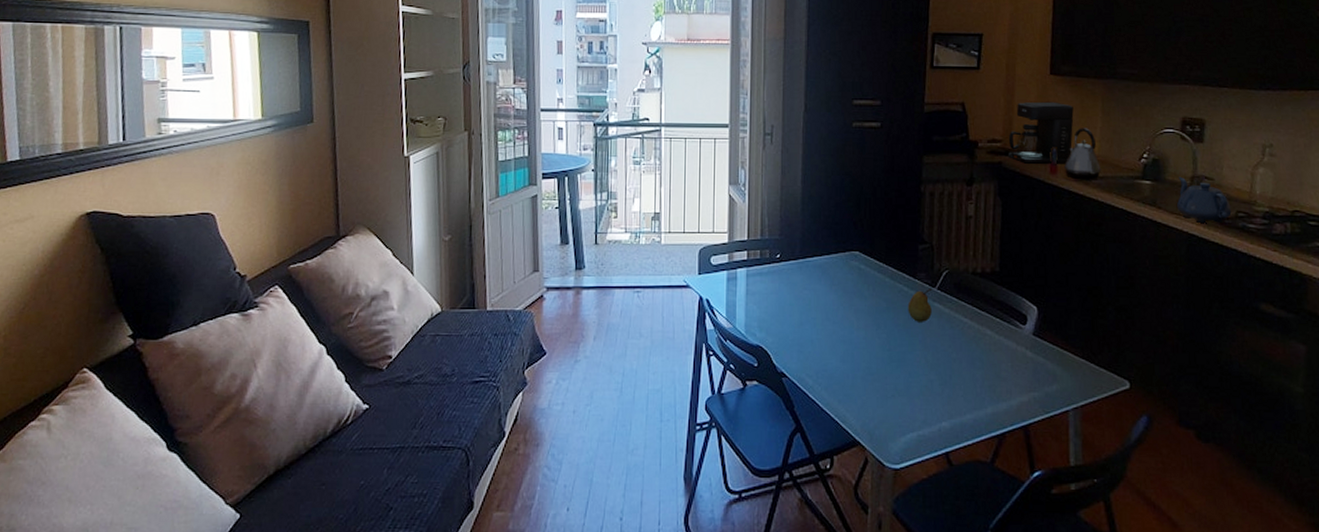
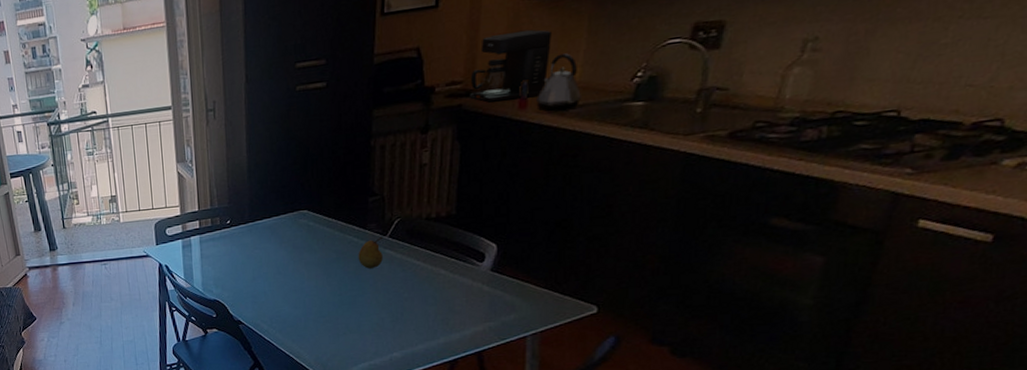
teapot: present [1176,176,1232,224] -> none [674,91,748,141]

